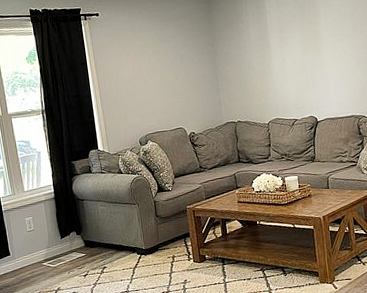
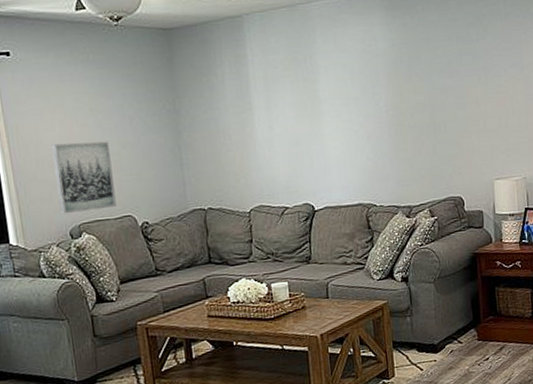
wall art: none [127,74,172,128] -> present [51,141,117,215]

